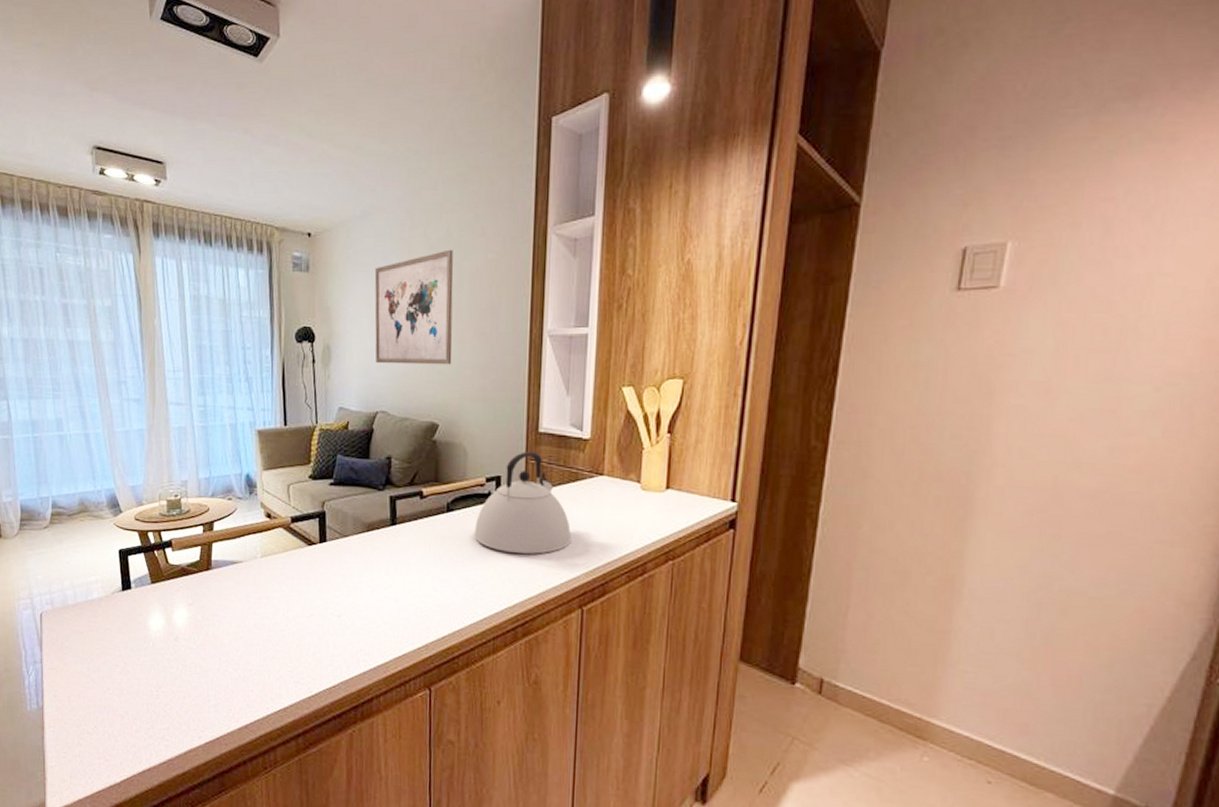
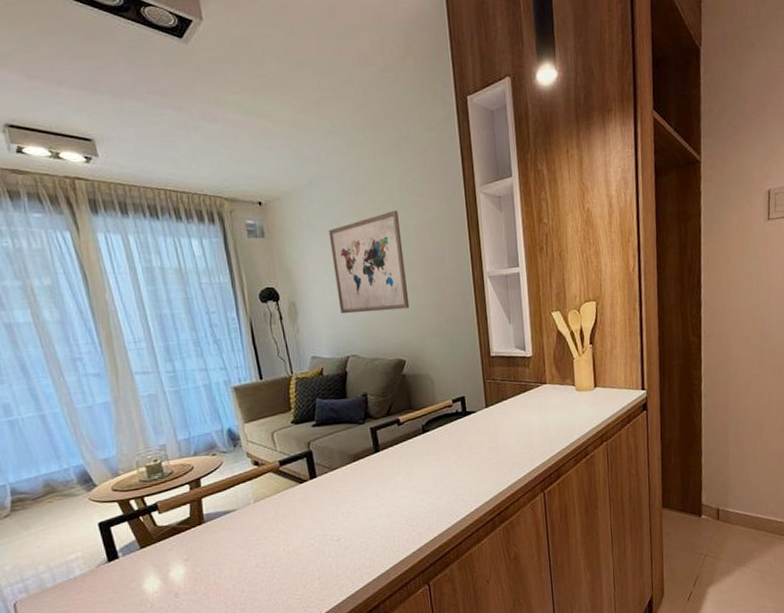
kettle: present [474,452,572,554] -> none [448,373,529,458]

